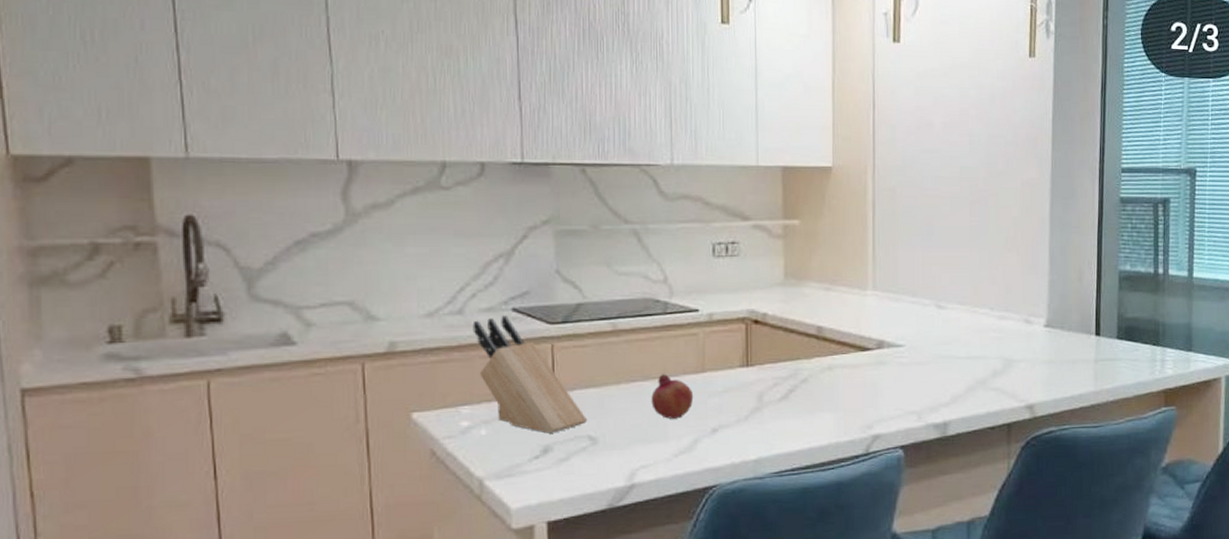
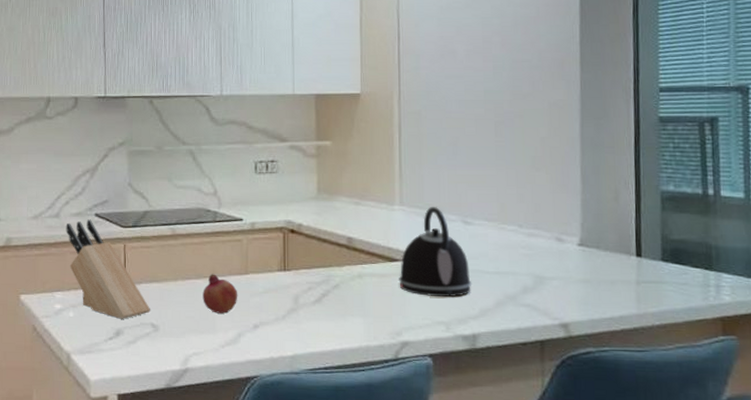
kettle: none [871,290,944,386] -> present [399,206,472,298]

